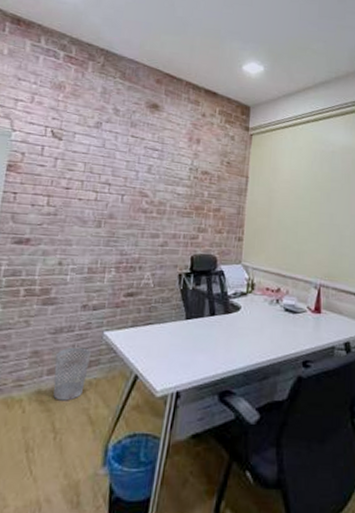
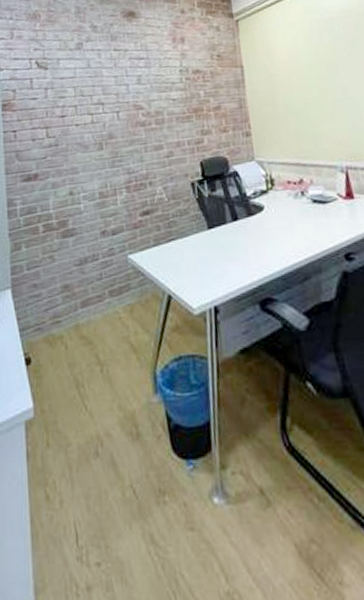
wastebasket: present [53,347,91,401] -> none [86,274,120,332]

